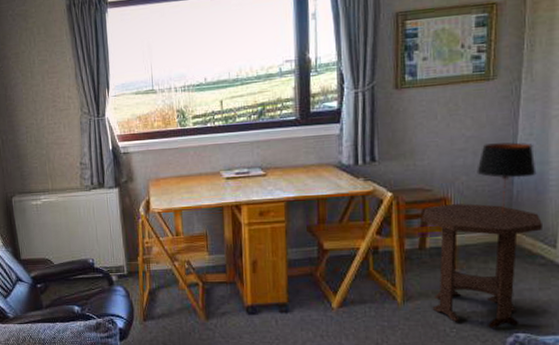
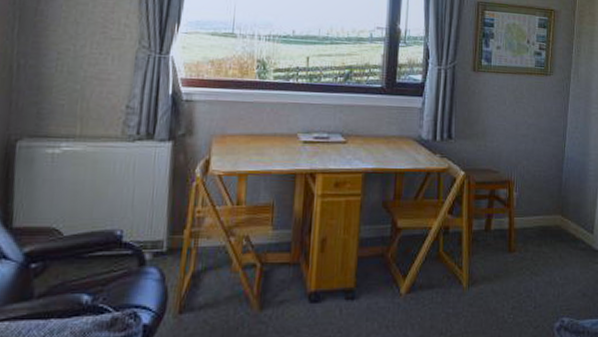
side table: present [422,203,542,328] -> none [489,186,583,313]
table lamp: present [477,142,537,213] -> none [535,132,580,198]

